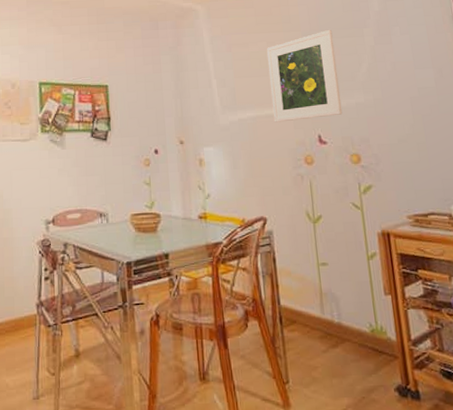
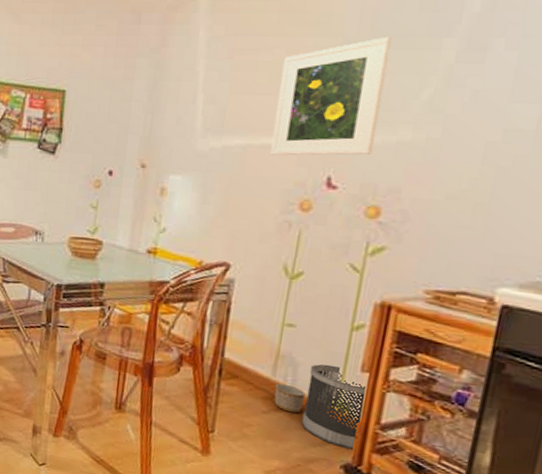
planter: none [326,319,352,347] -> present [274,383,306,413]
wastebasket: none [347,294,401,371] -> present [301,364,365,451]

